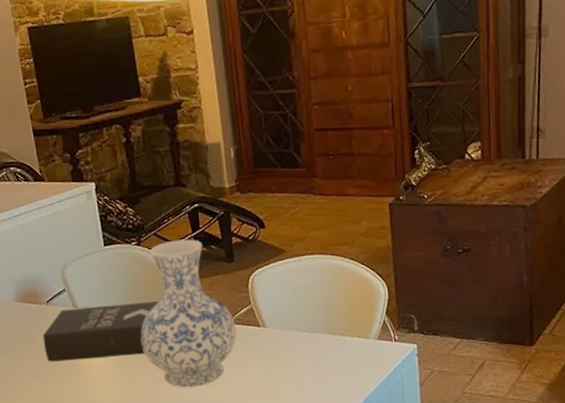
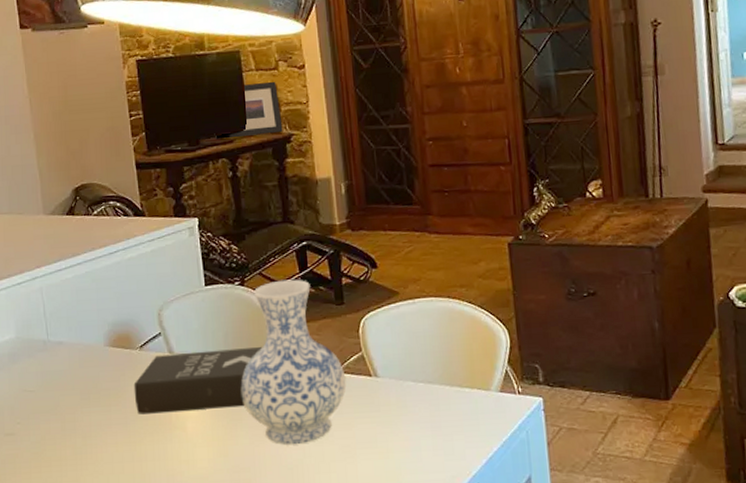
picture frame: none [108,47,173,106] -> present [215,81,283,140]

